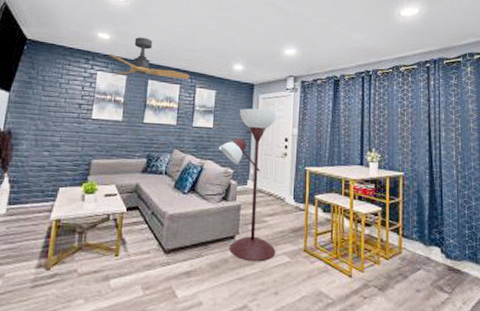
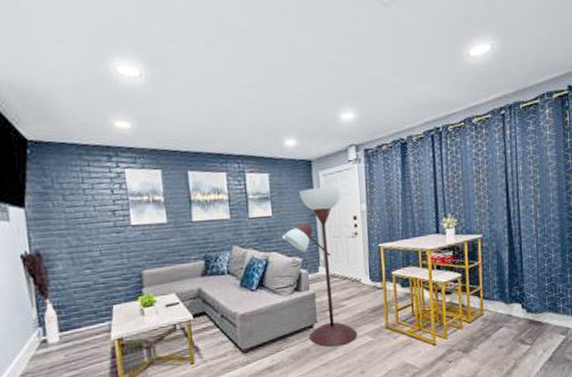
ceiling fan: present [108,37,190,80] -> none [133,120,236,172]

